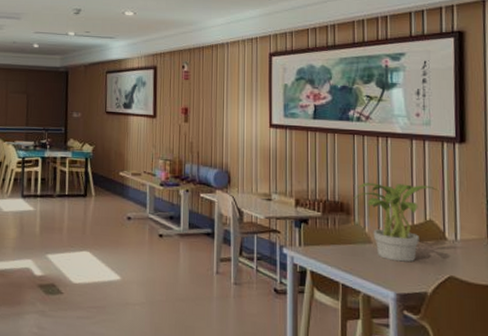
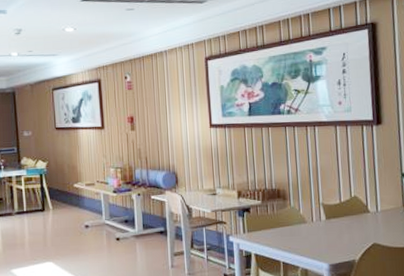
potted plant: present [353,183,438,262] -> none [288,166,360,236]

